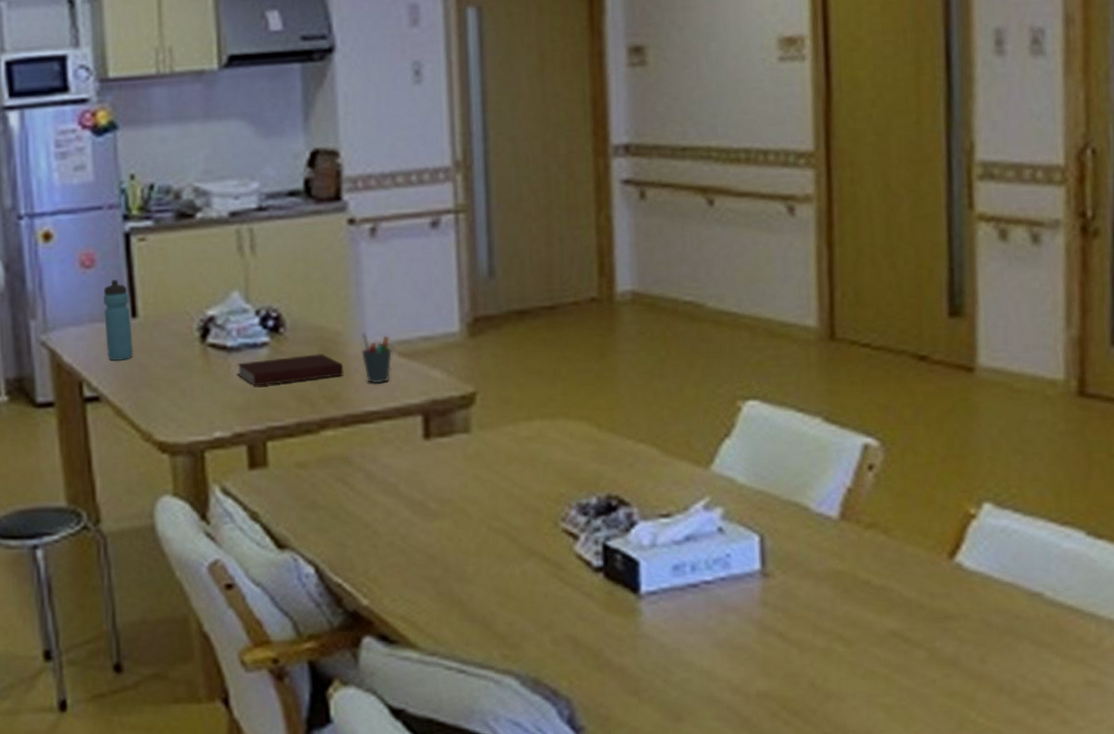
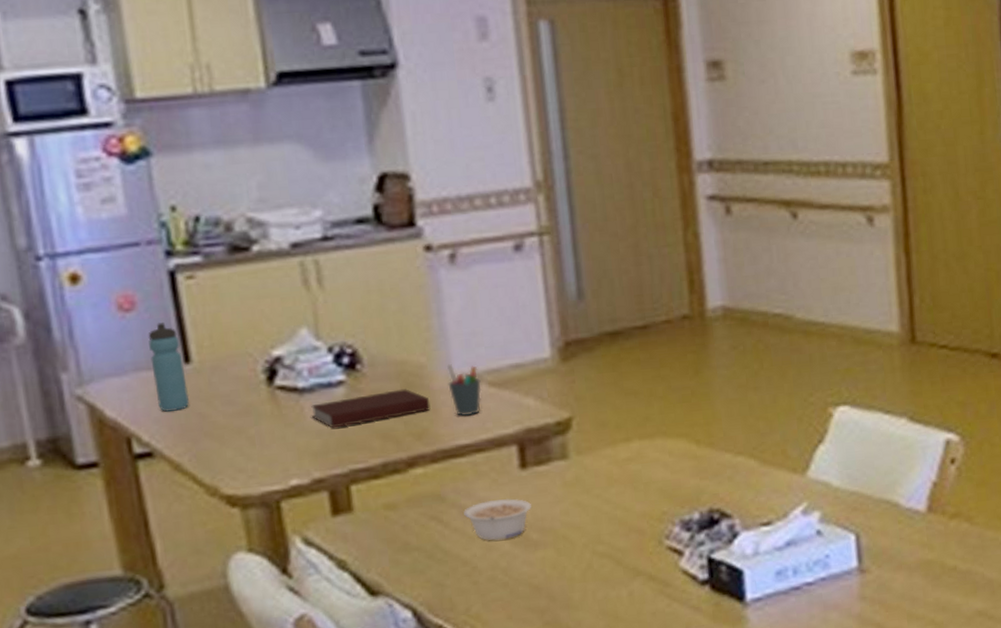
legume: none [368,466,432,507] -> present [464,498,531,541]

